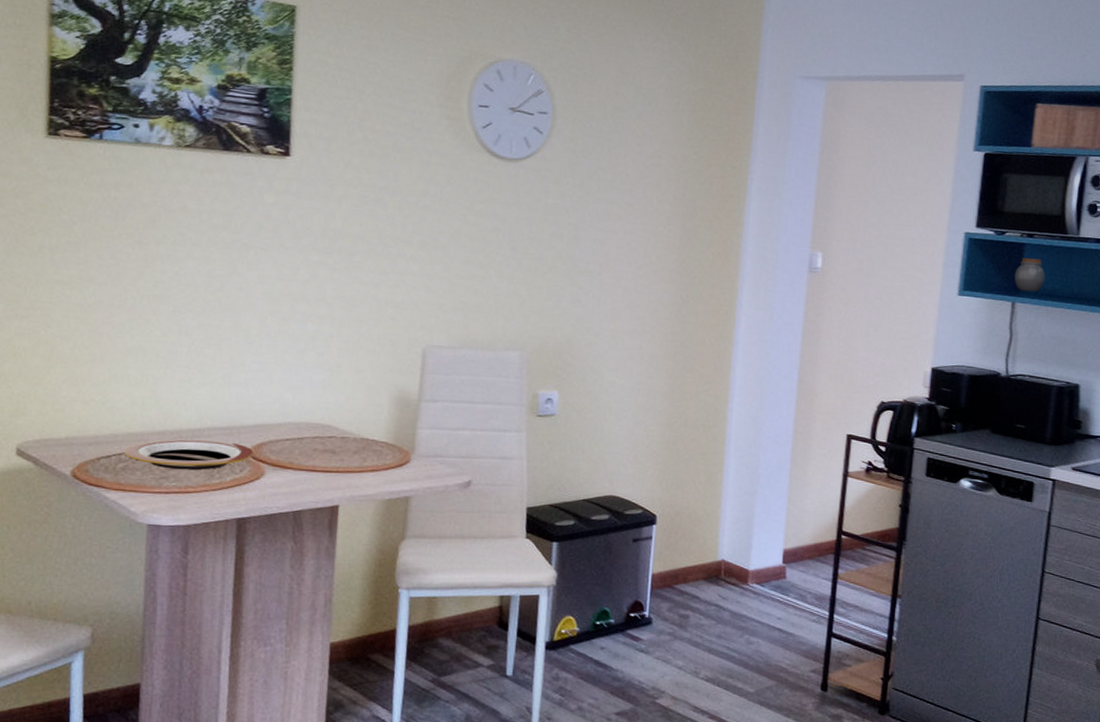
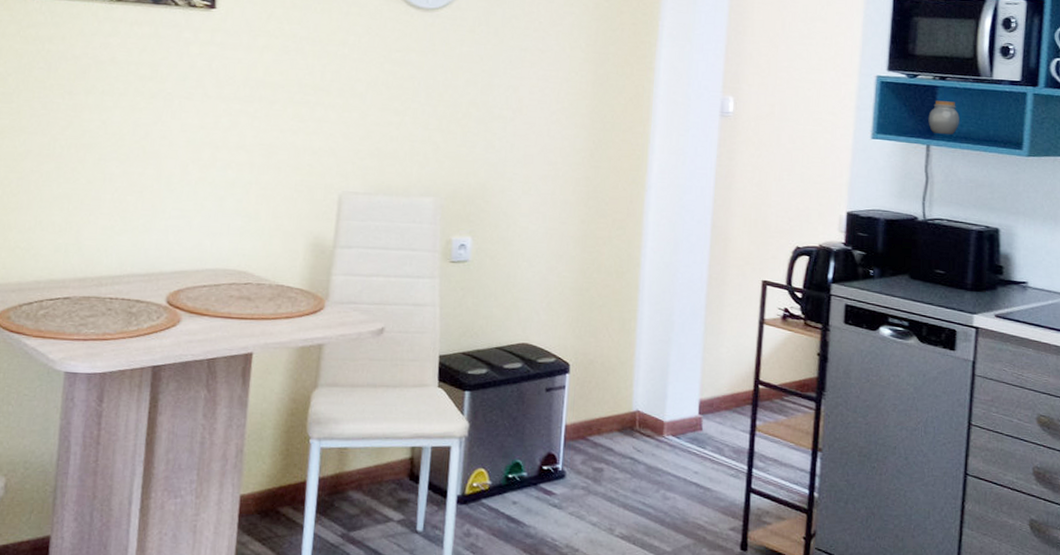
plate: present [124,438,254,470] -> none [45,285,172,317]

